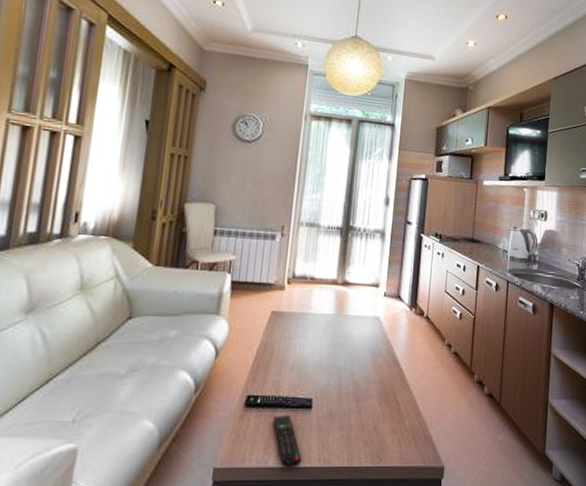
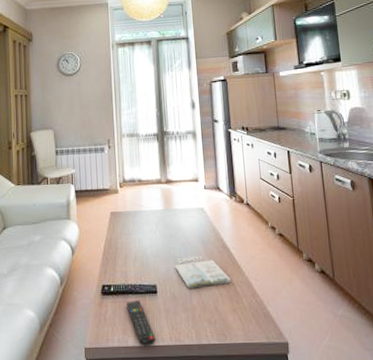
magazine: none [336,370,396,405] -> present [175,256,231,289]

